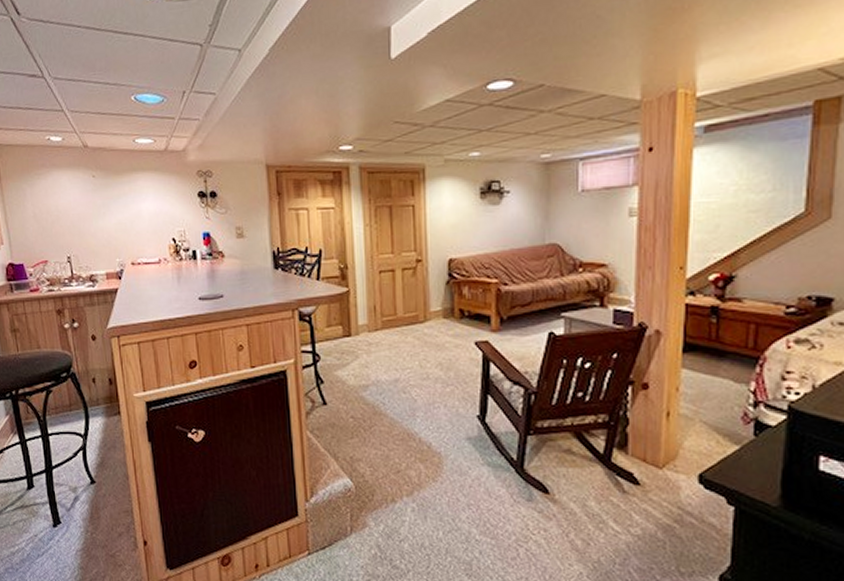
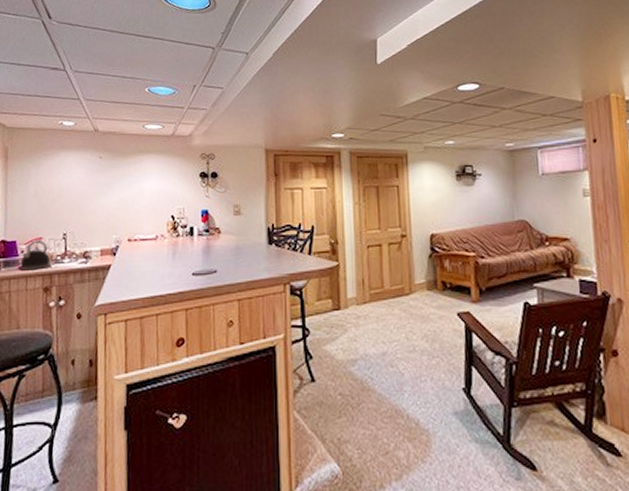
kettle: none [30,263,60,295] -> present [19,240,51,272]

